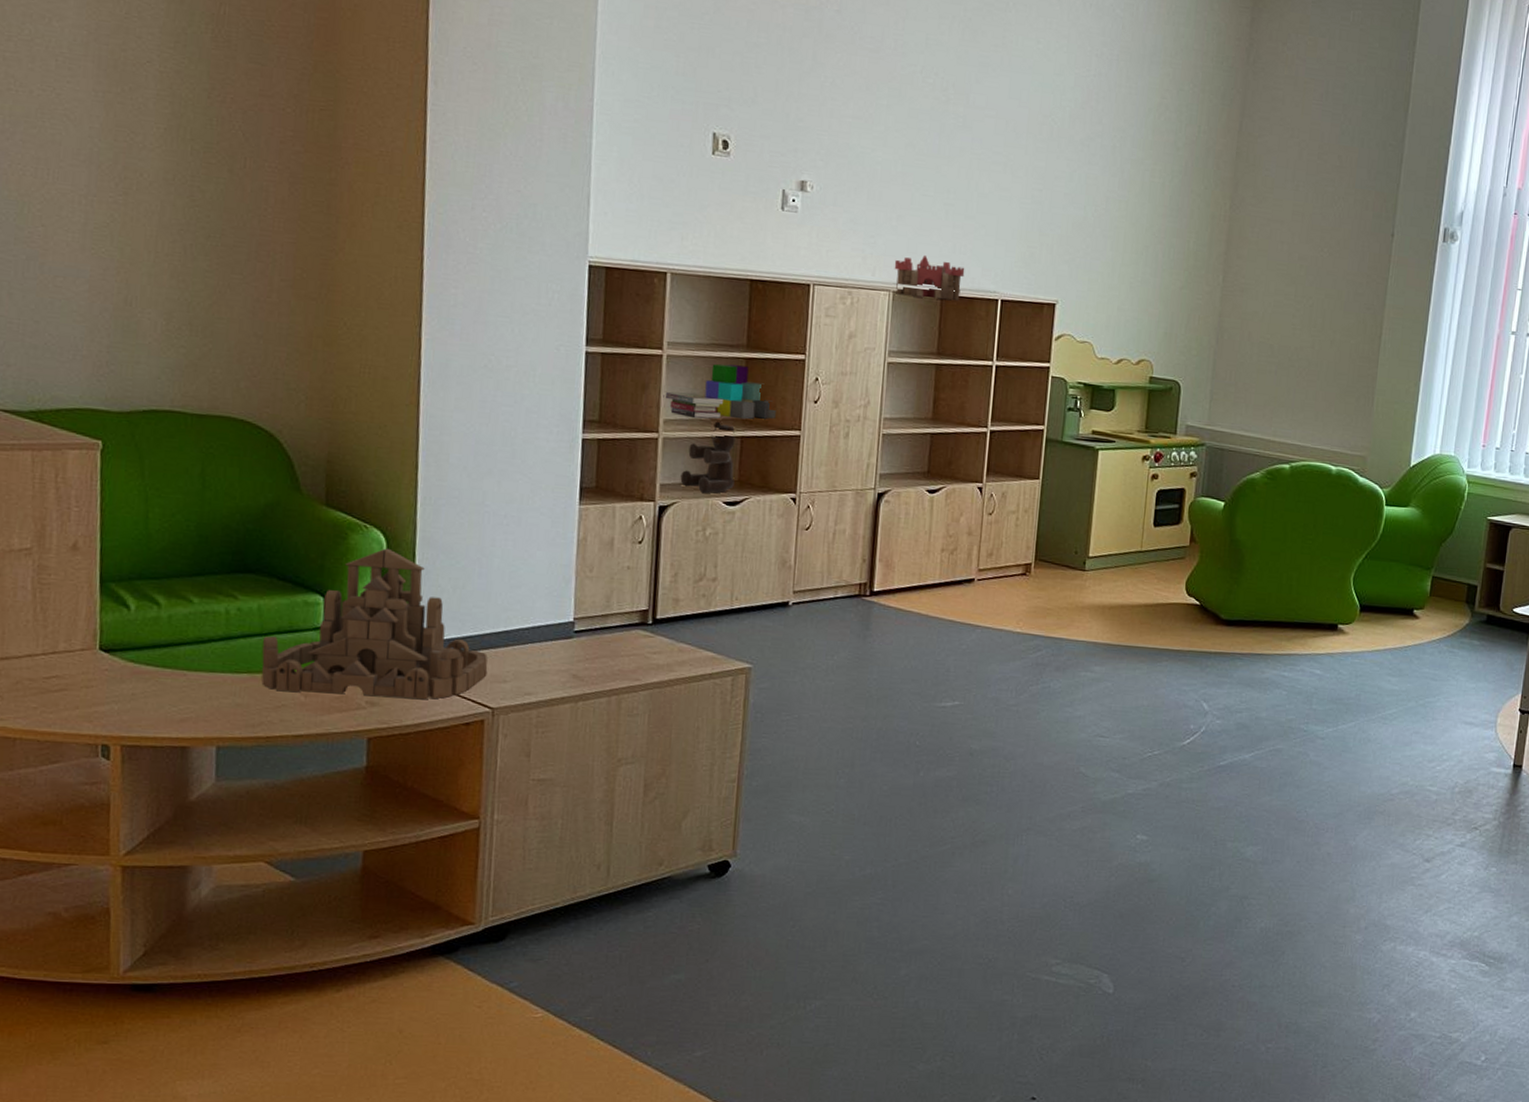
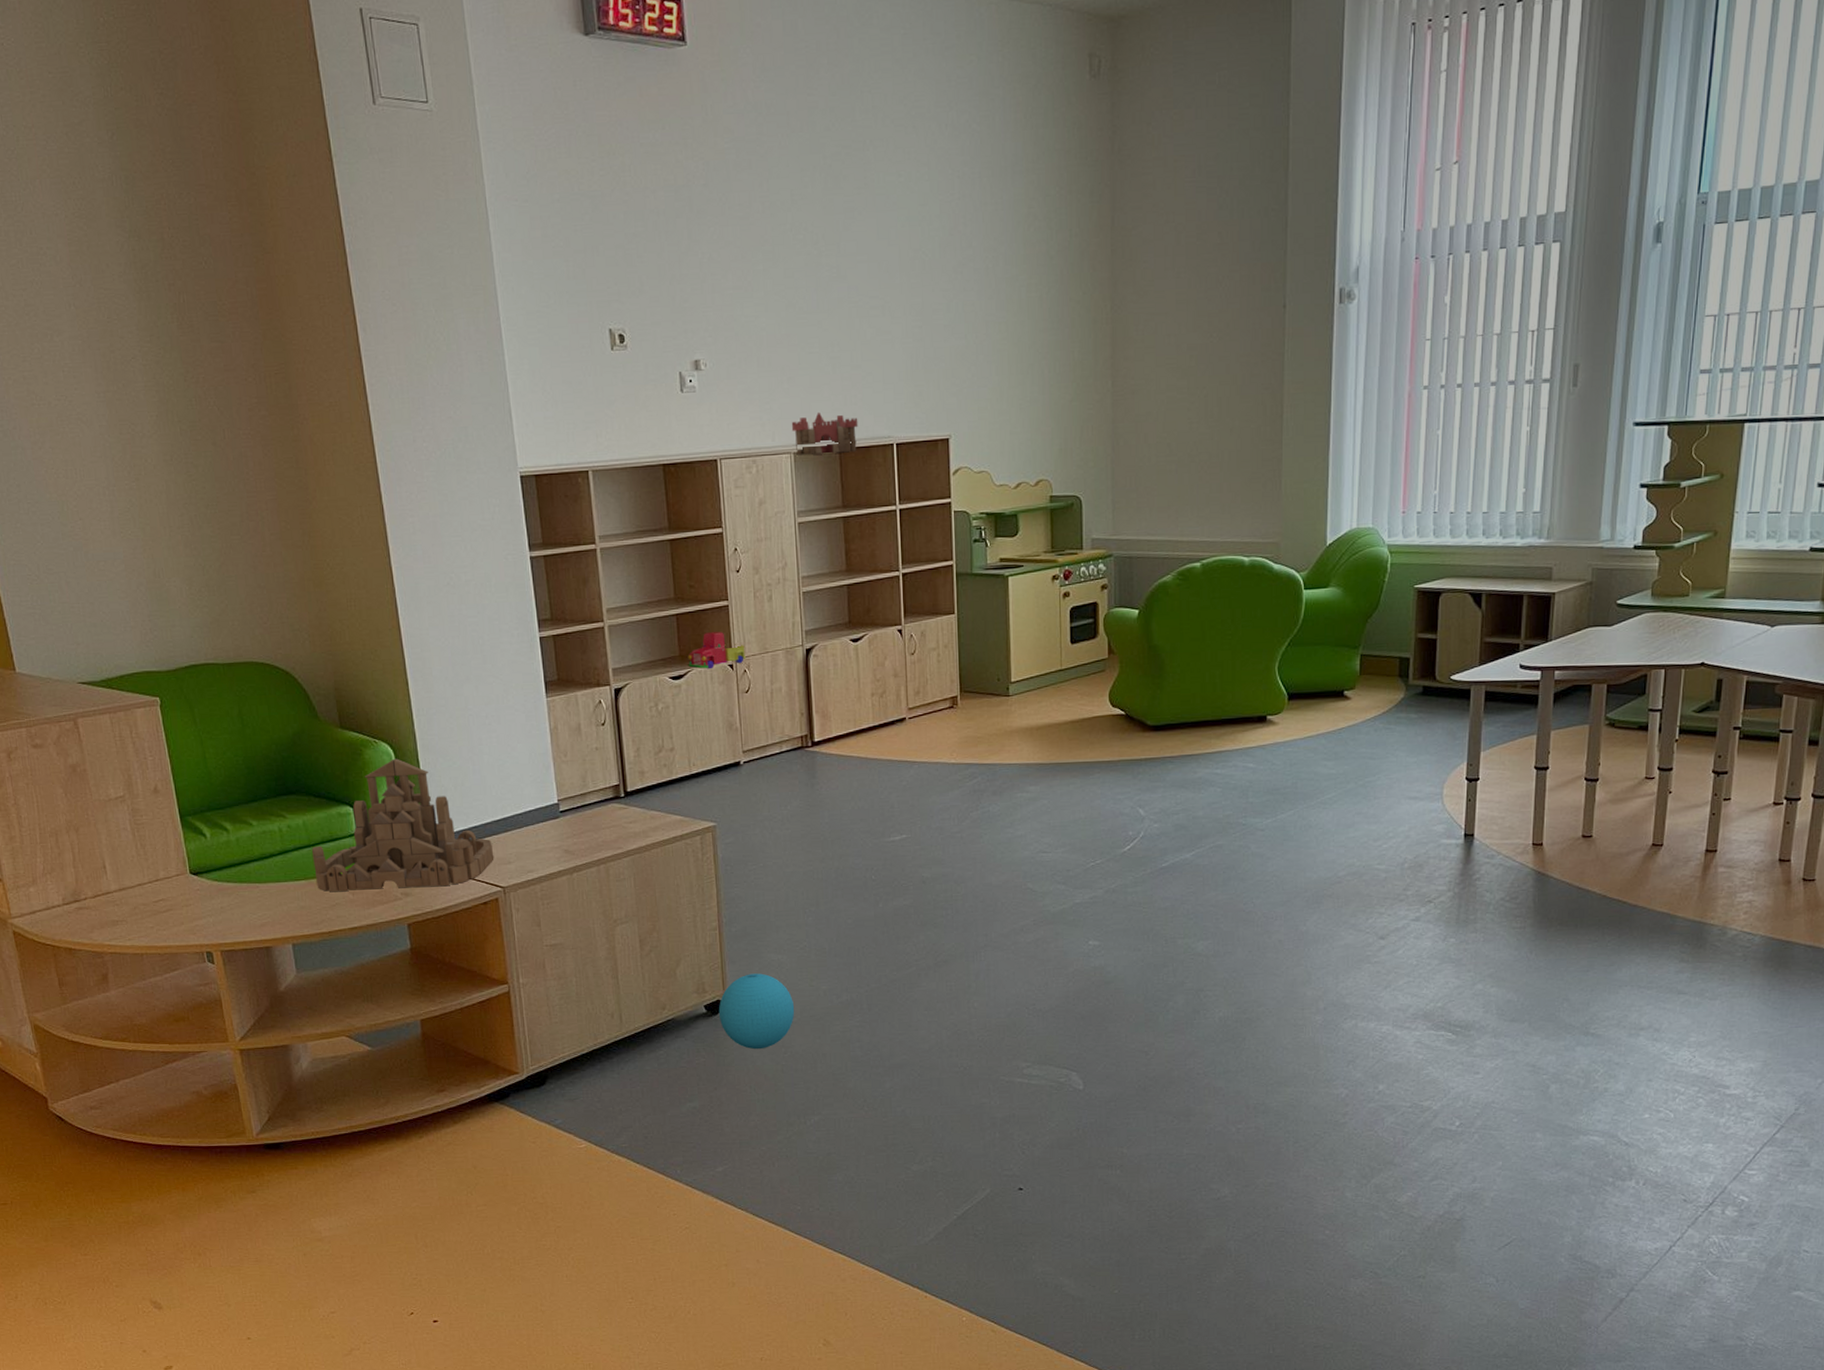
books: present [663,391,723,420] -> none [602,579,656,604]
teddy bear: present [680,422,736,493] -> none [628,604,676,671]
toy blocks: present [705,364,776,420] -> none [638,547,704,598]
ball: none [723,834,811,920] -> present [718,973,795,1050]
toy truck: none [746,460,812,500] -> present [687,631,747,670]

